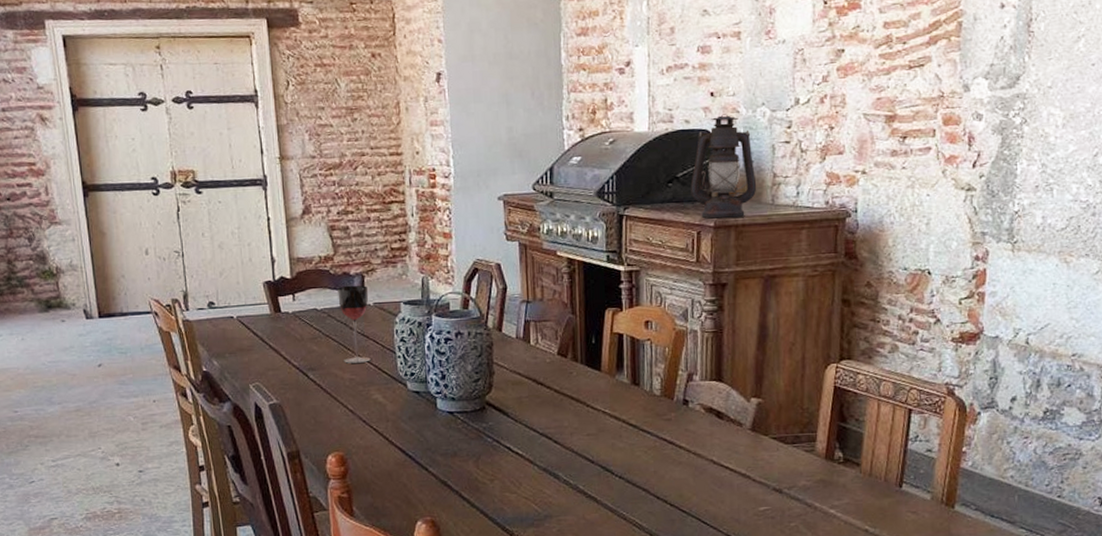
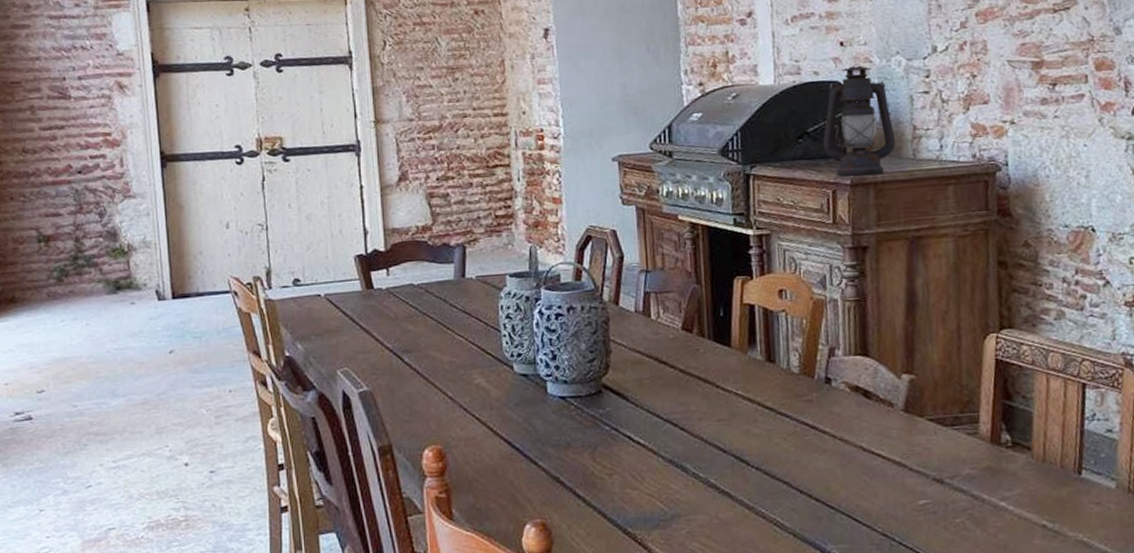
wineglass: present [337,285,371,363] -> none [436,256,473,344]

